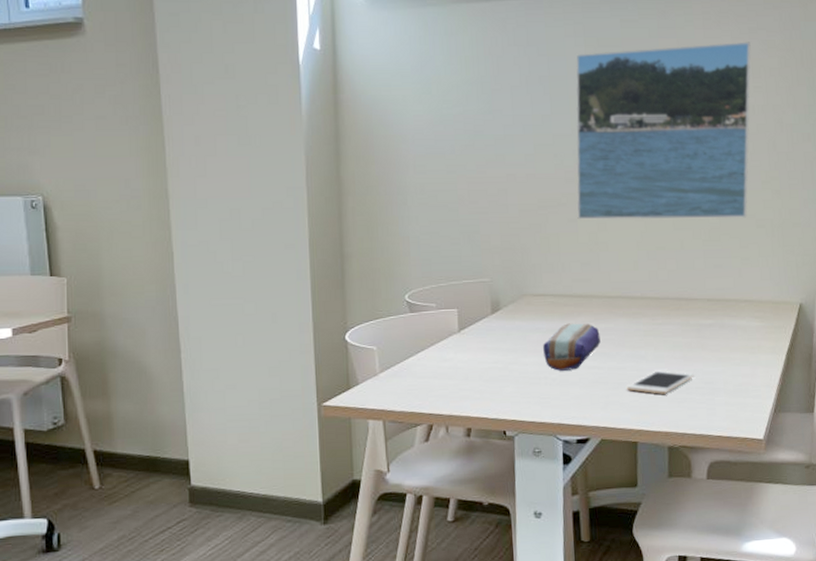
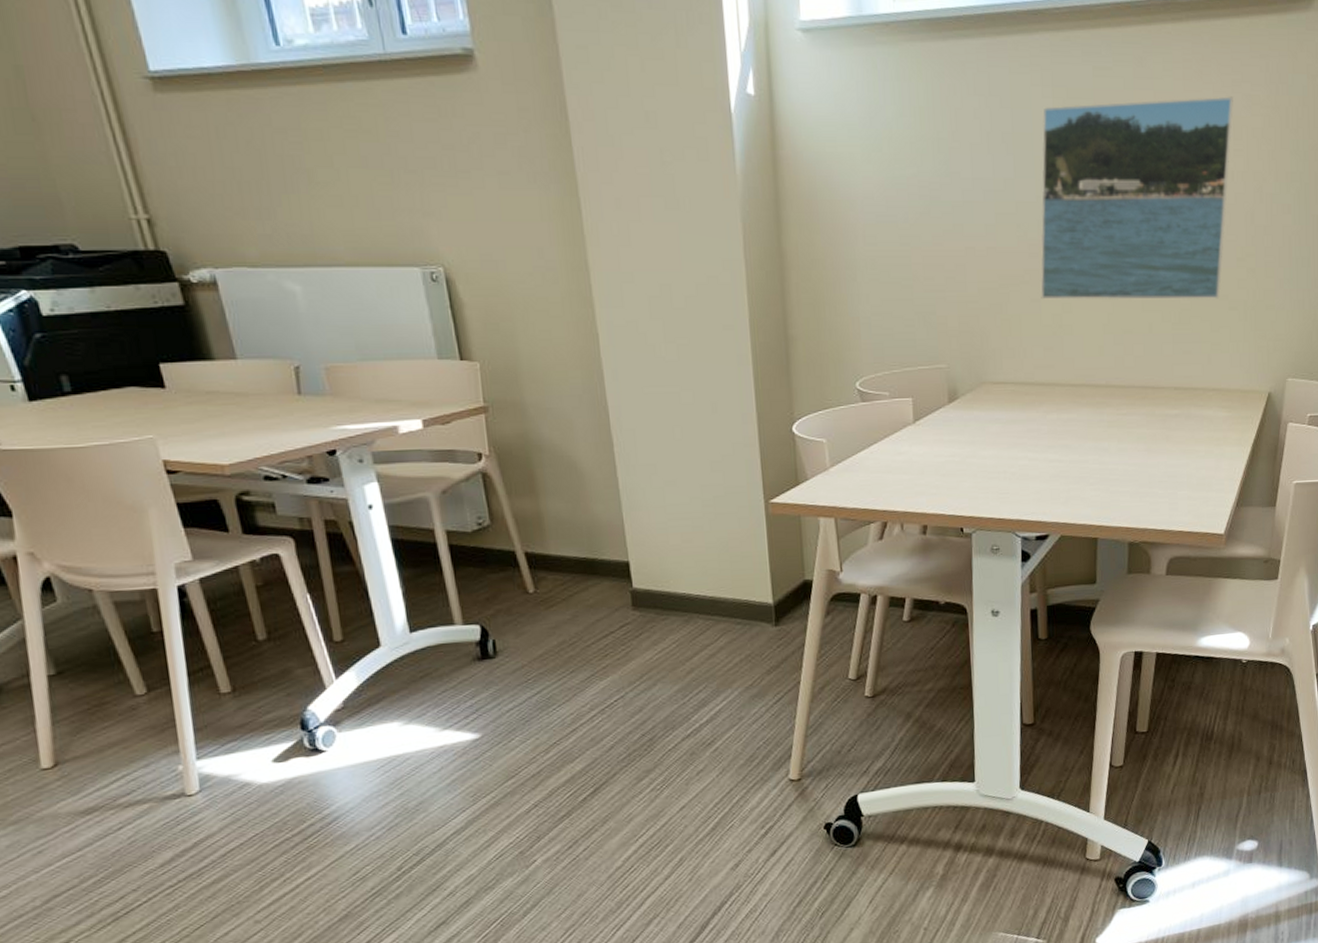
pencil case: present [543,323,601,371] -> none [1002,413,1063,465]
cell phone: present [627,370,694,394] -> none [1088,463,1158,489]

